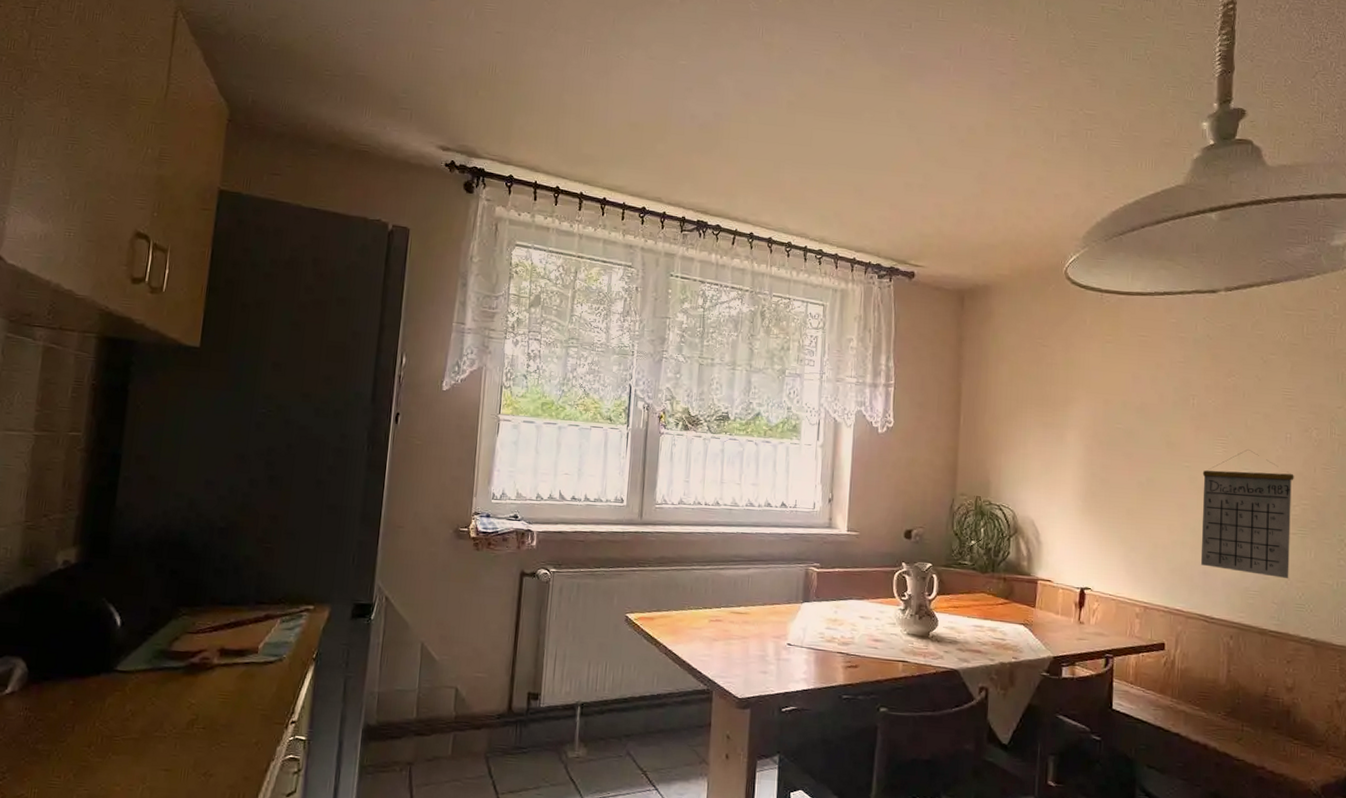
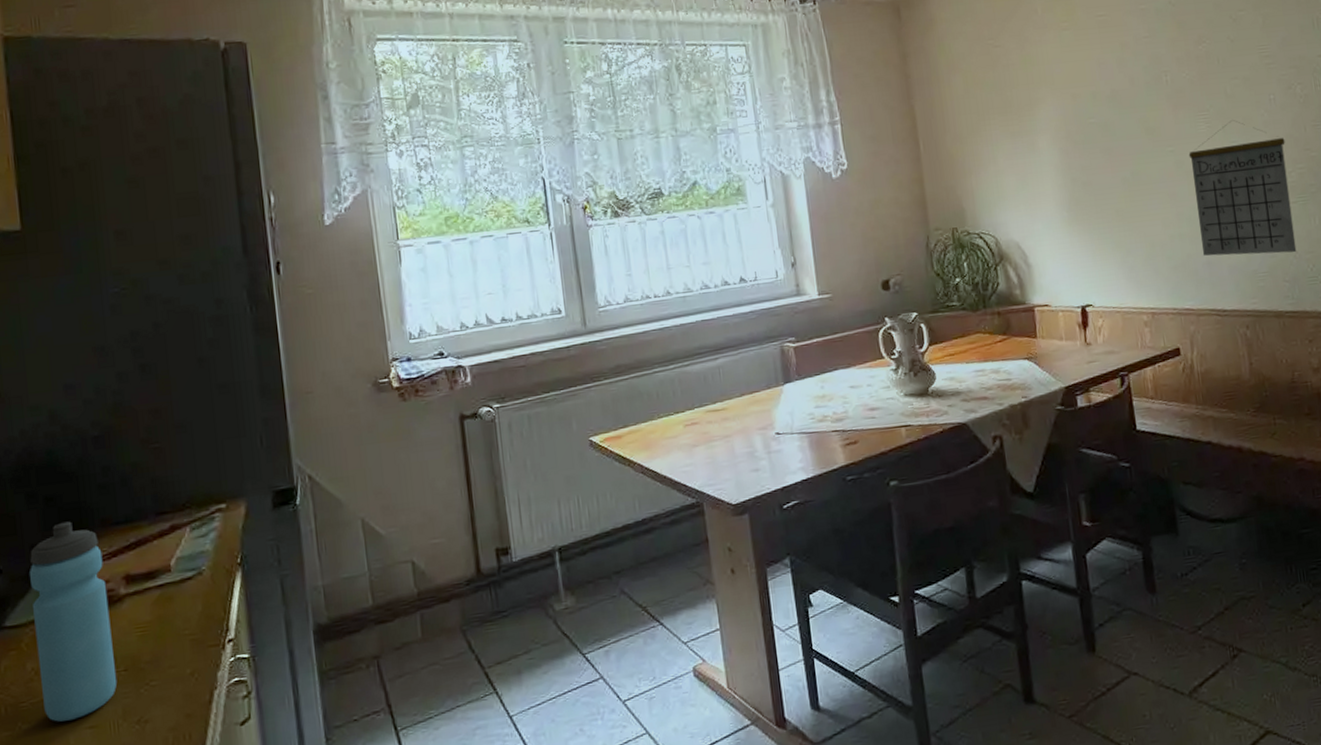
water bottle: none [132,593,206,761] -> present [30,521,118,722]

